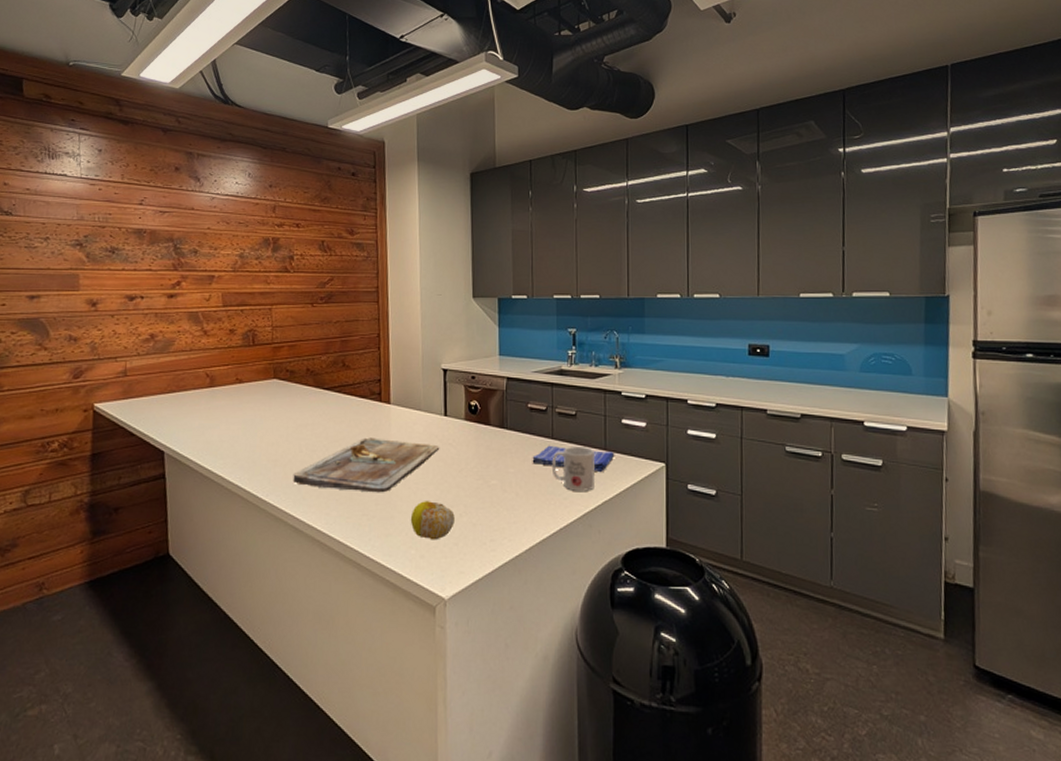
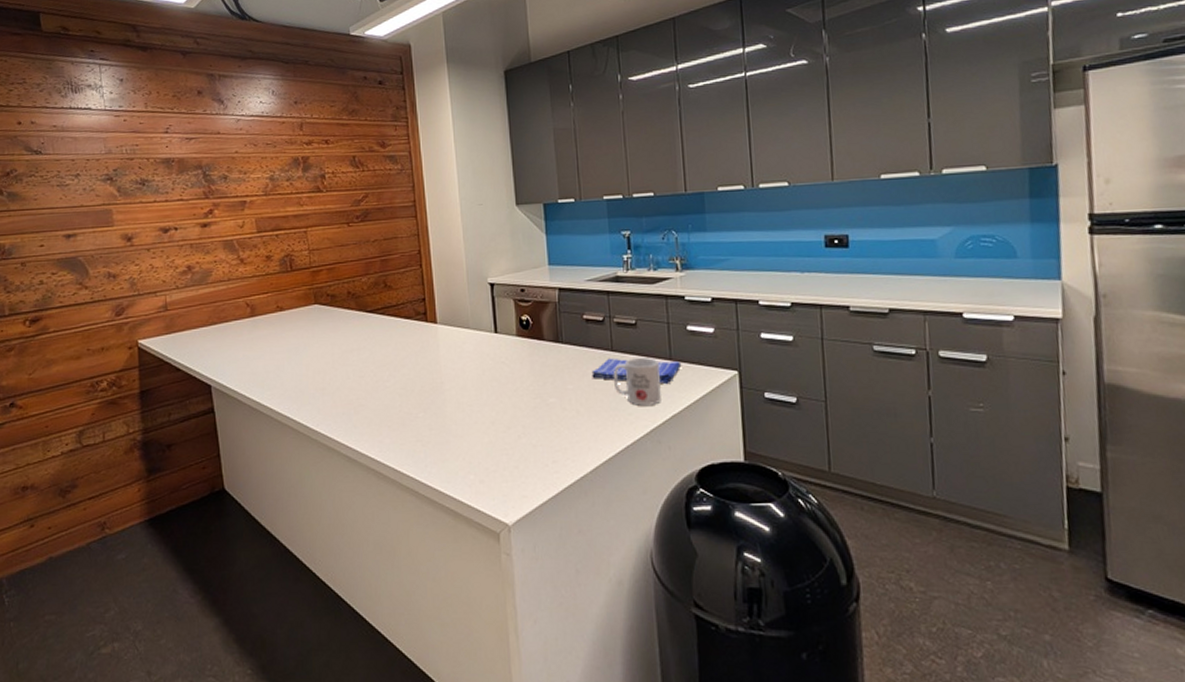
cutting board: present [293,437,440,493] -> none [342,360,492,418]
fruit: present [410,501,455,540] -> none [466,423,513,464]

